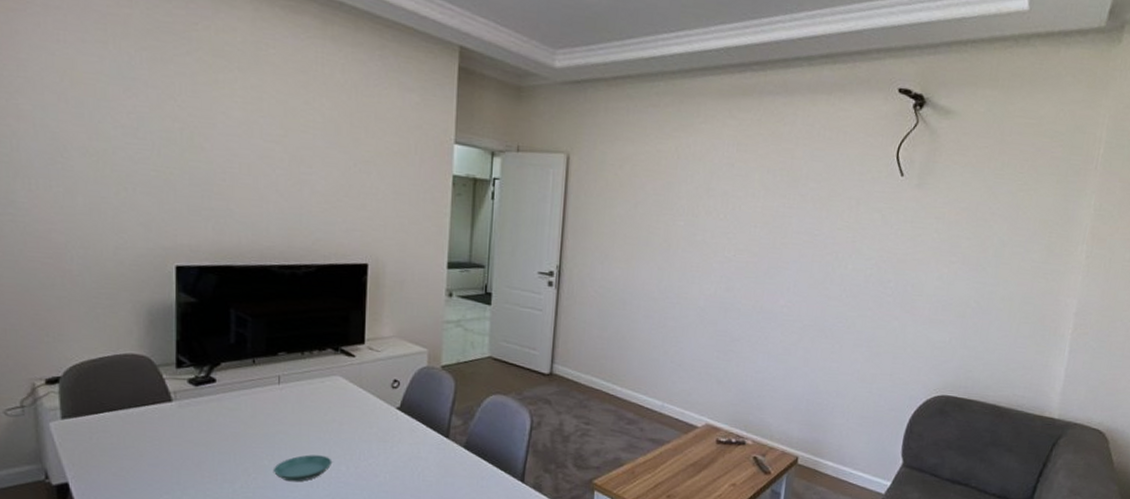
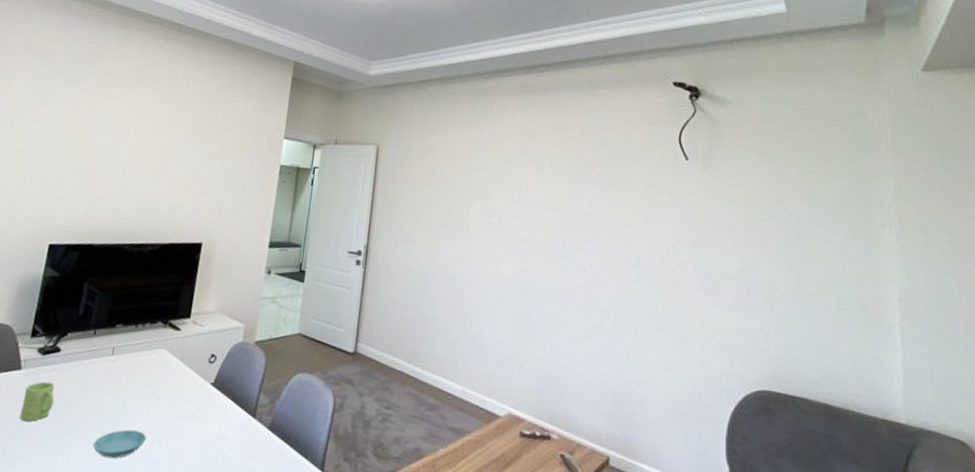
mug: none [182,412,219,453] -> present [20,381,55,422]

